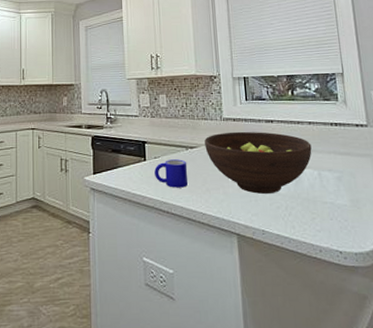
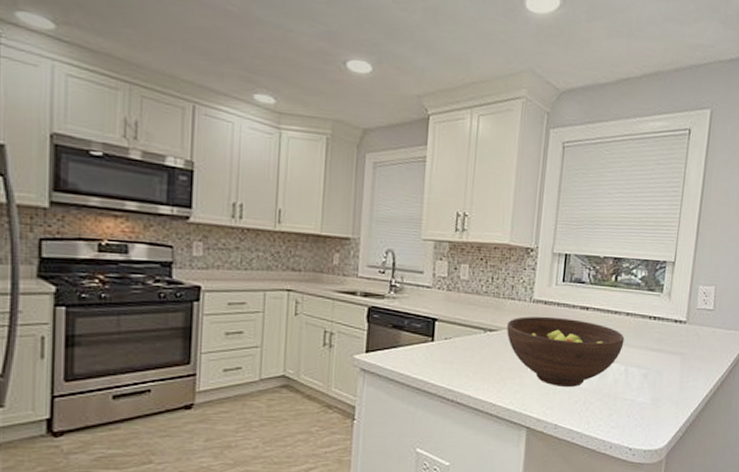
mug: present [154,159,188,188] -> none [442,342,483,375]

